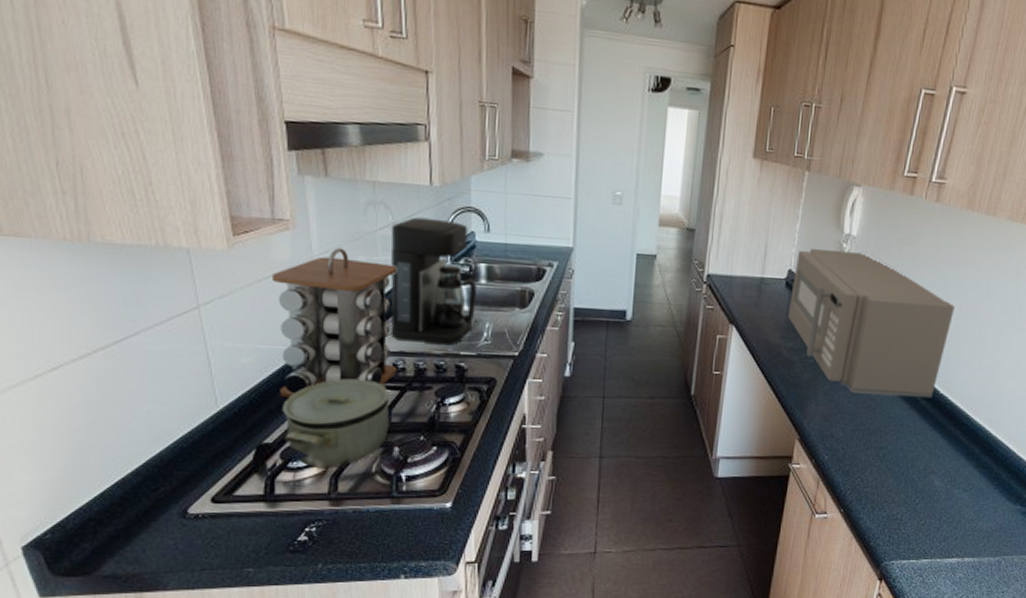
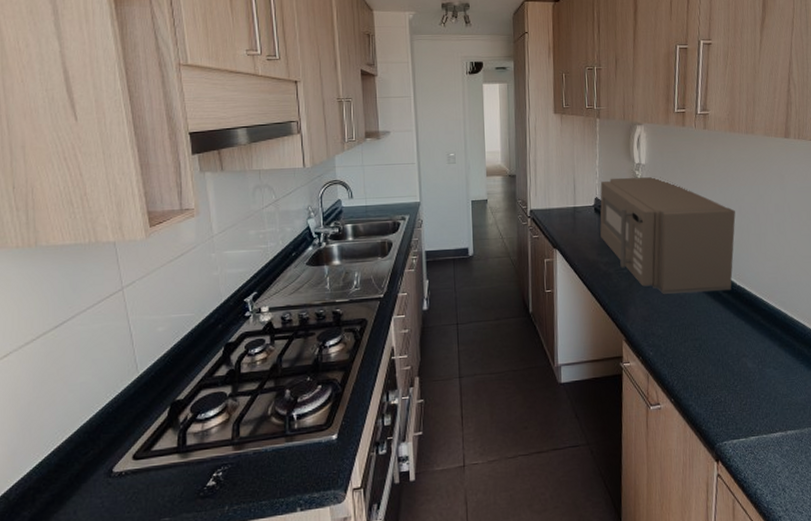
spice rack: present [271,248,398,399] -> none [180,226,285,358]
saucepan: present [283,378,390,468] -> none [192,333,281,417]
coffee maker: present [390,217,477,345] -> none [274,193,346,296]

